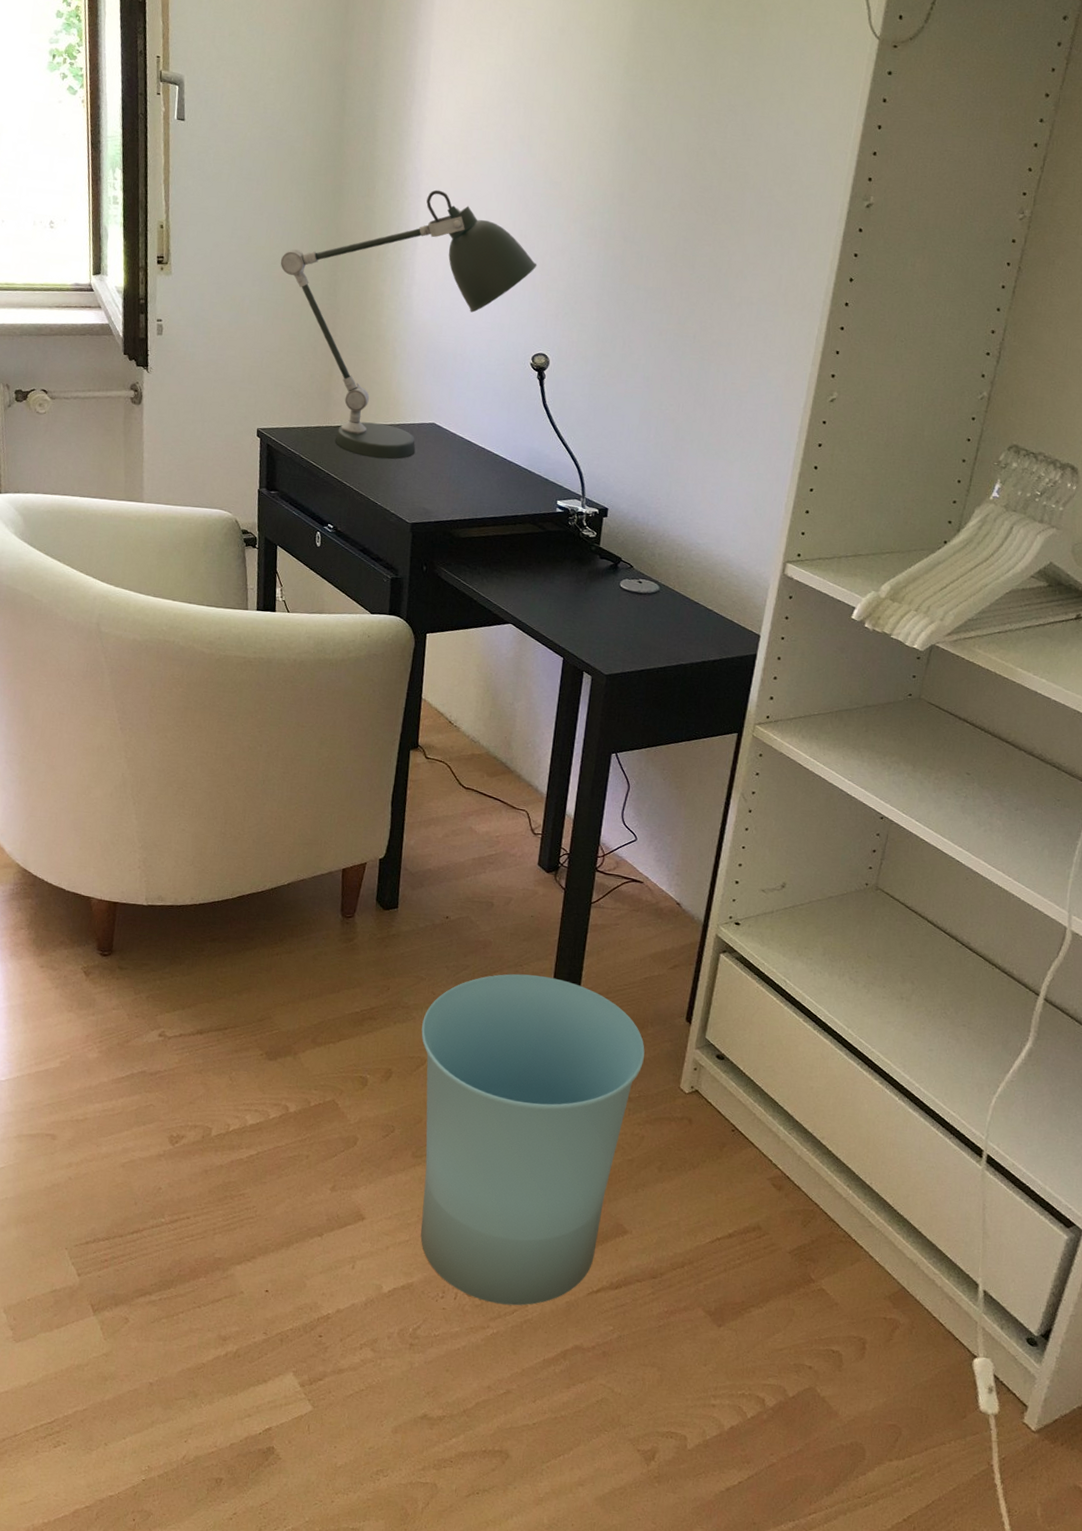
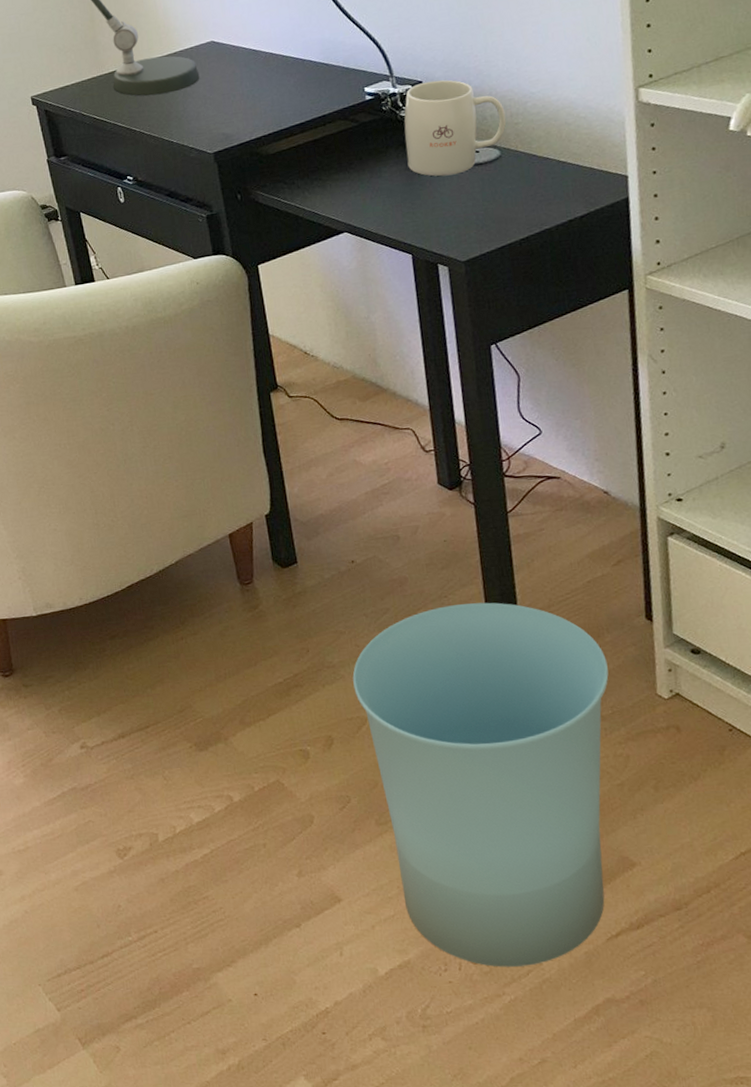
mug: none [578,509,672,598] -> present [404,79,507,177]

